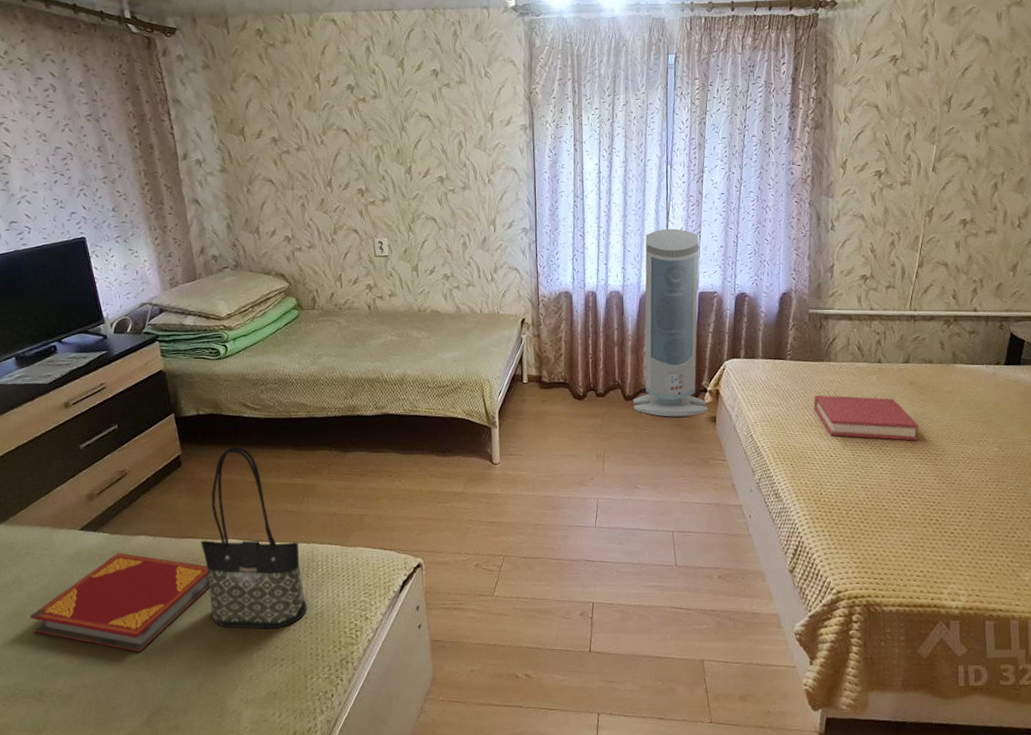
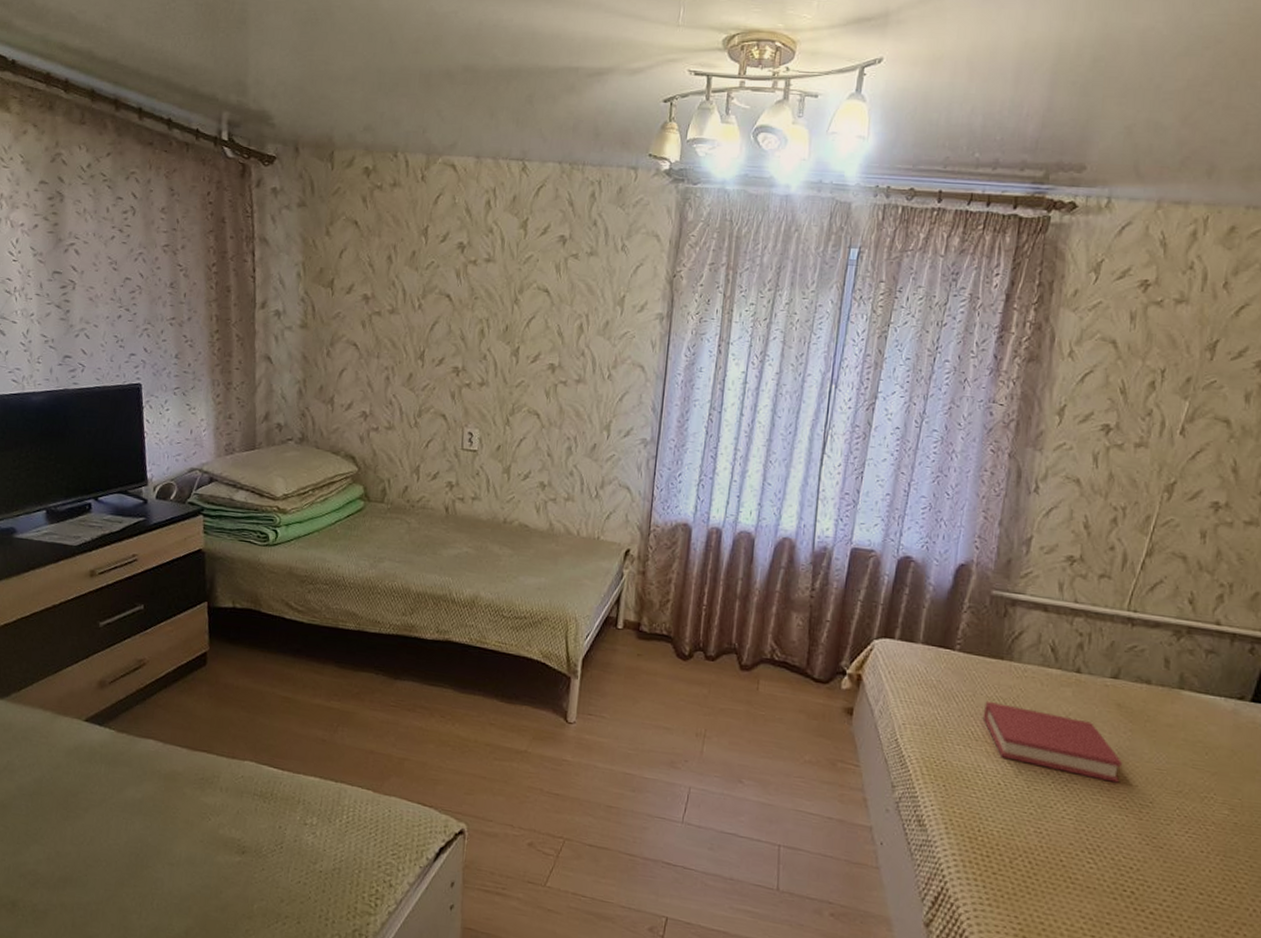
hardback book: present [30,553,210,653] -> none [16,755,218,877]
tote bag: present [201,446,307,629] -> none [214,651,325,878]
air purifier: present [633,228,708,417] -> none [749,462,860,703]

